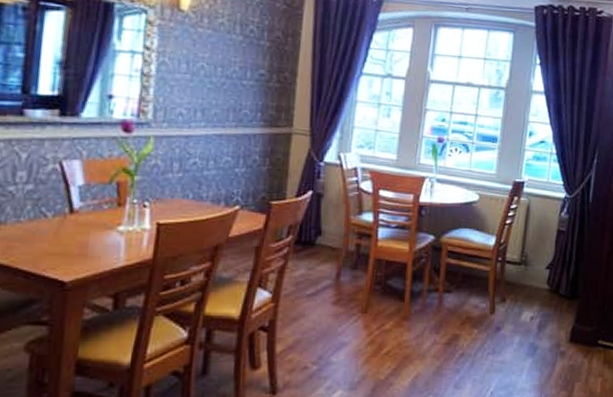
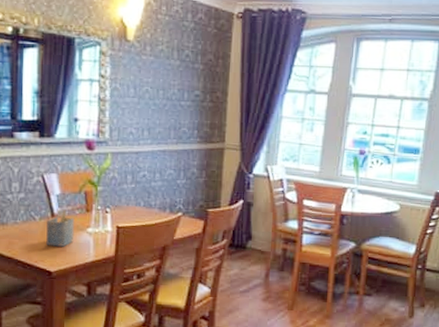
napkin holder: none [60,203,102,251] -> present [46,209,75,248]

